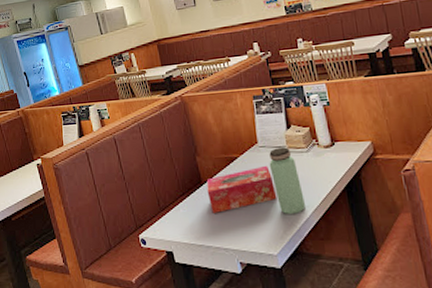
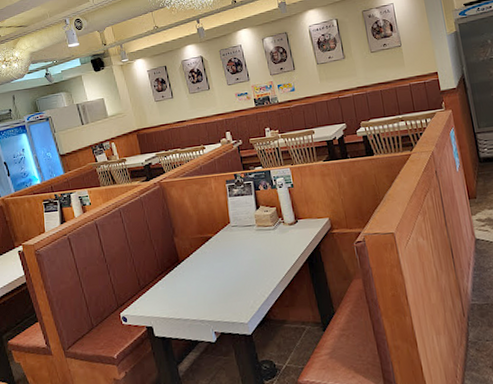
tissue box: present [206,165,277,213] -> none [183,243,248,289]
bottle: present [269,147,305,214] -> none [240,226,273,286]

